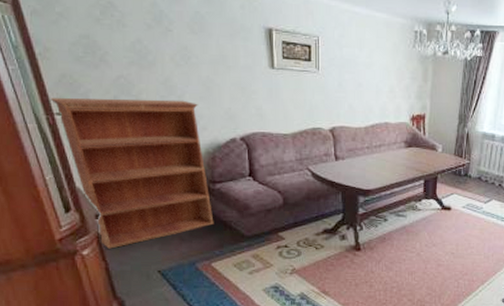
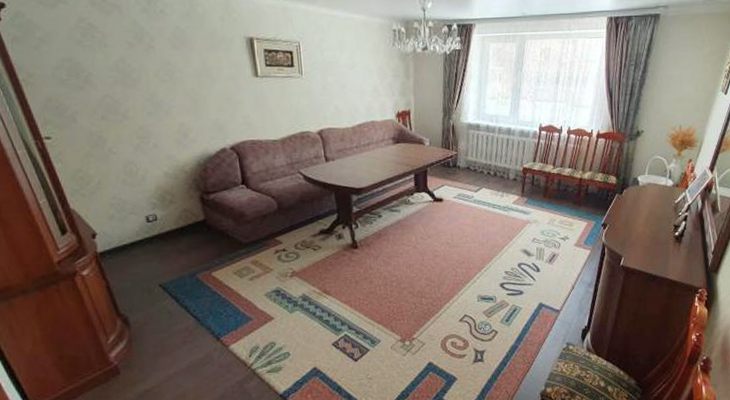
bookcase: present [48,98,214,249] -> none [36,114,211,267]

